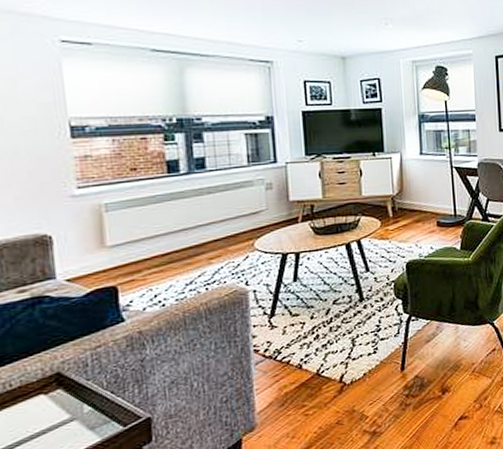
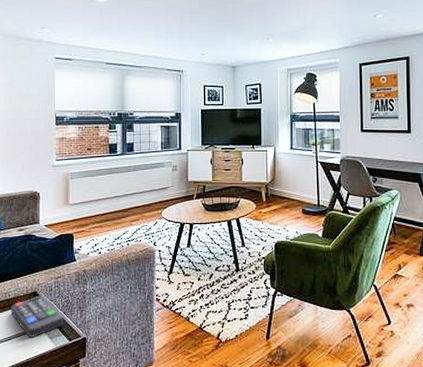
remote control: none [16,375,114,436] -> present [11,295,65,337]

